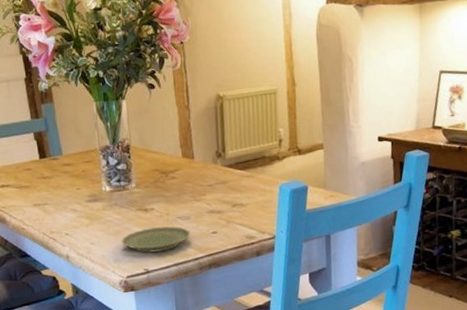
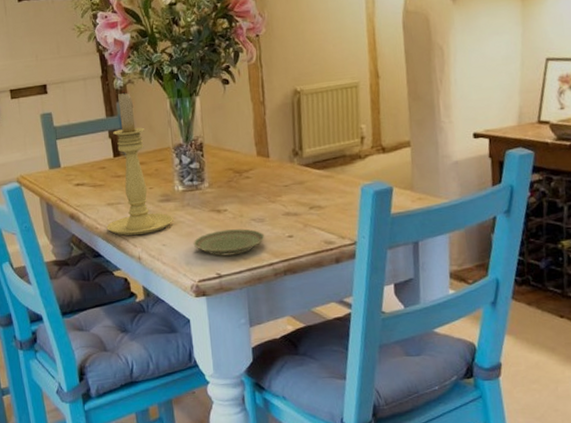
candle holder: none [33,94,101,236] -> present [106,91,173,236]

